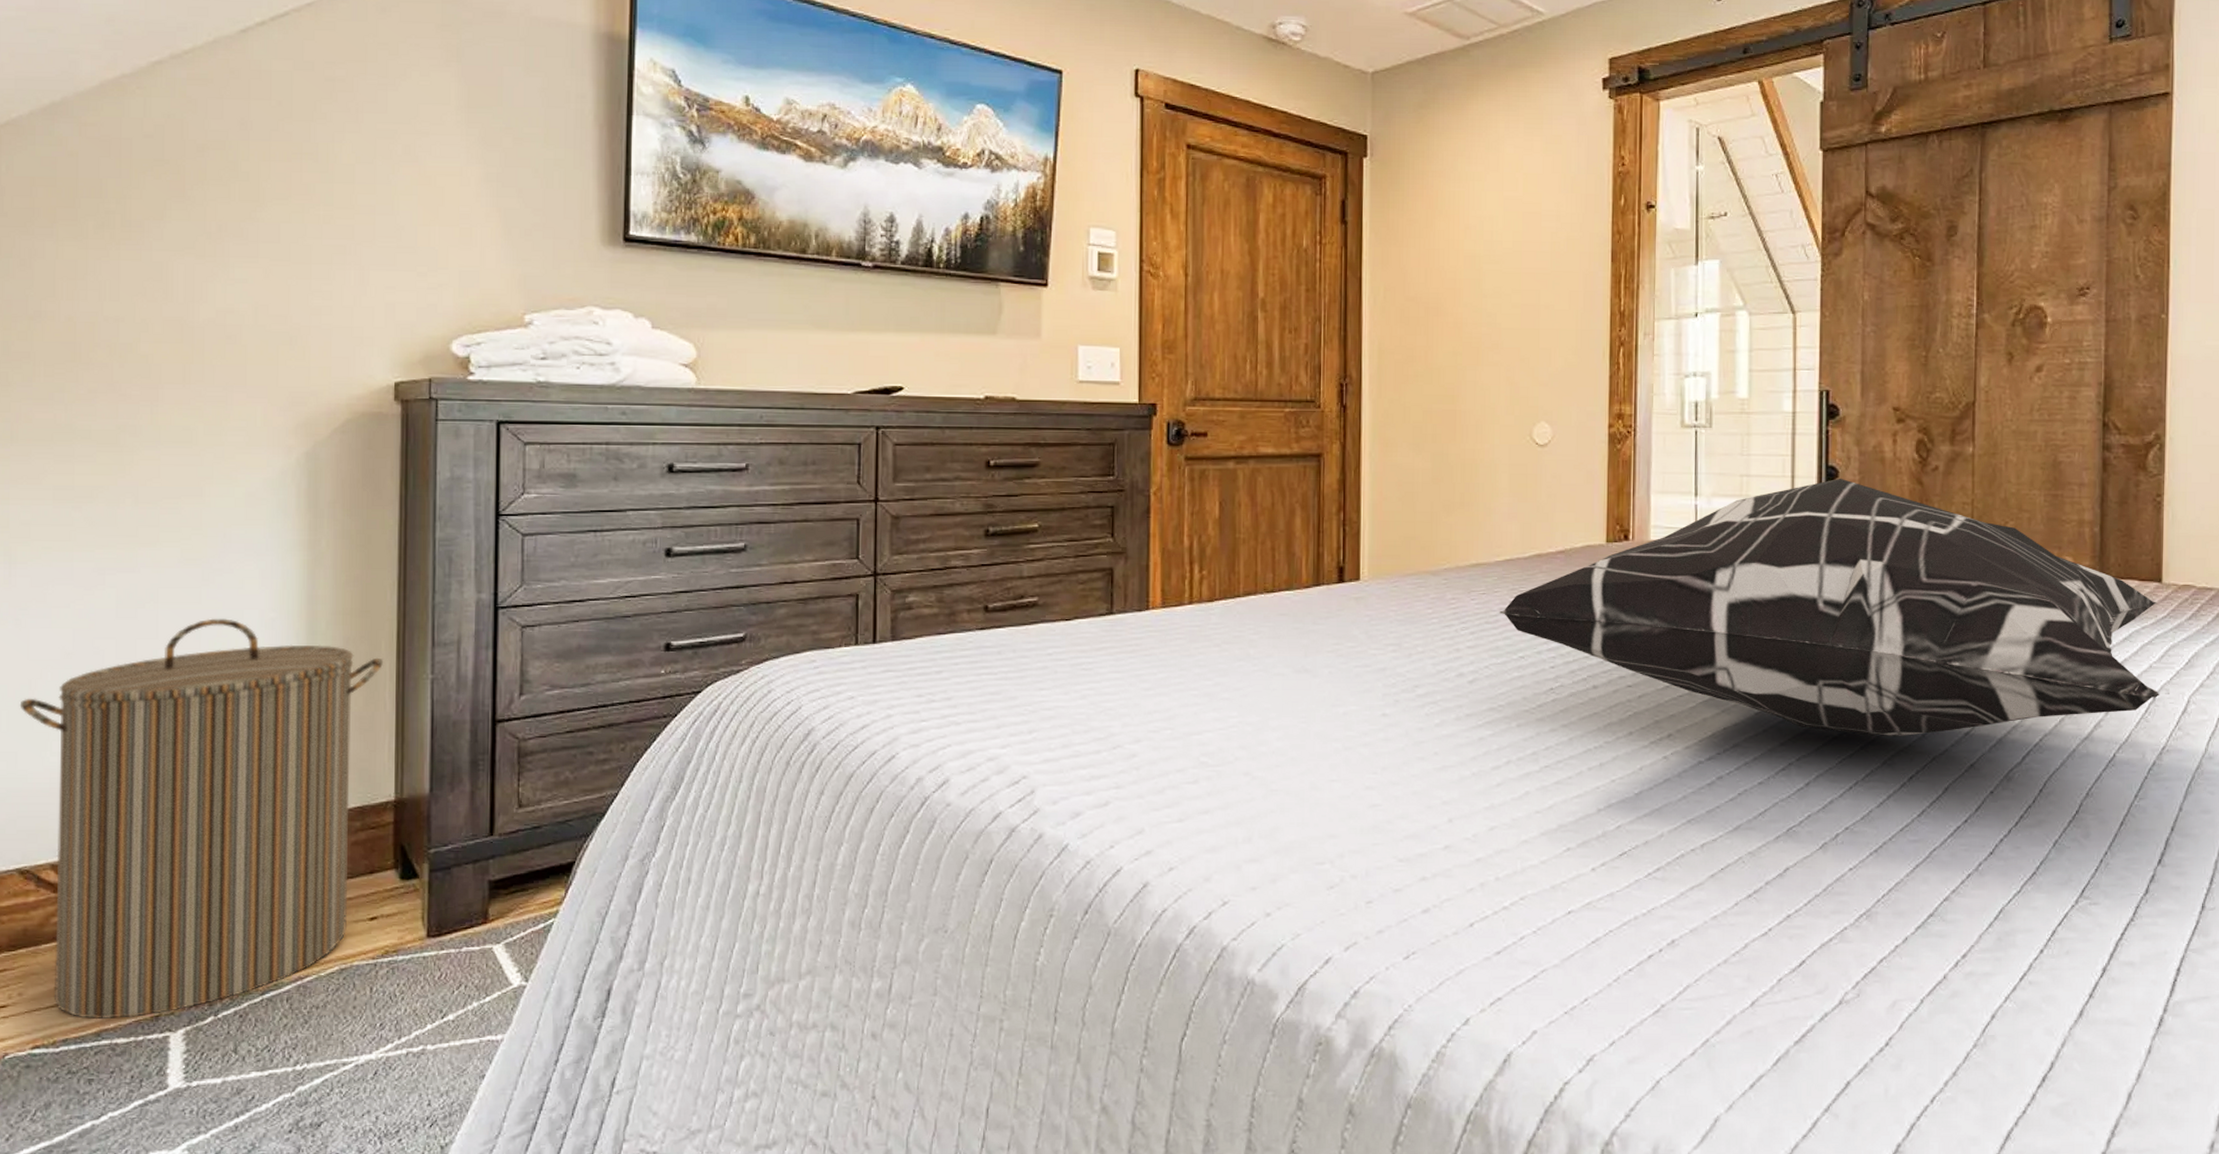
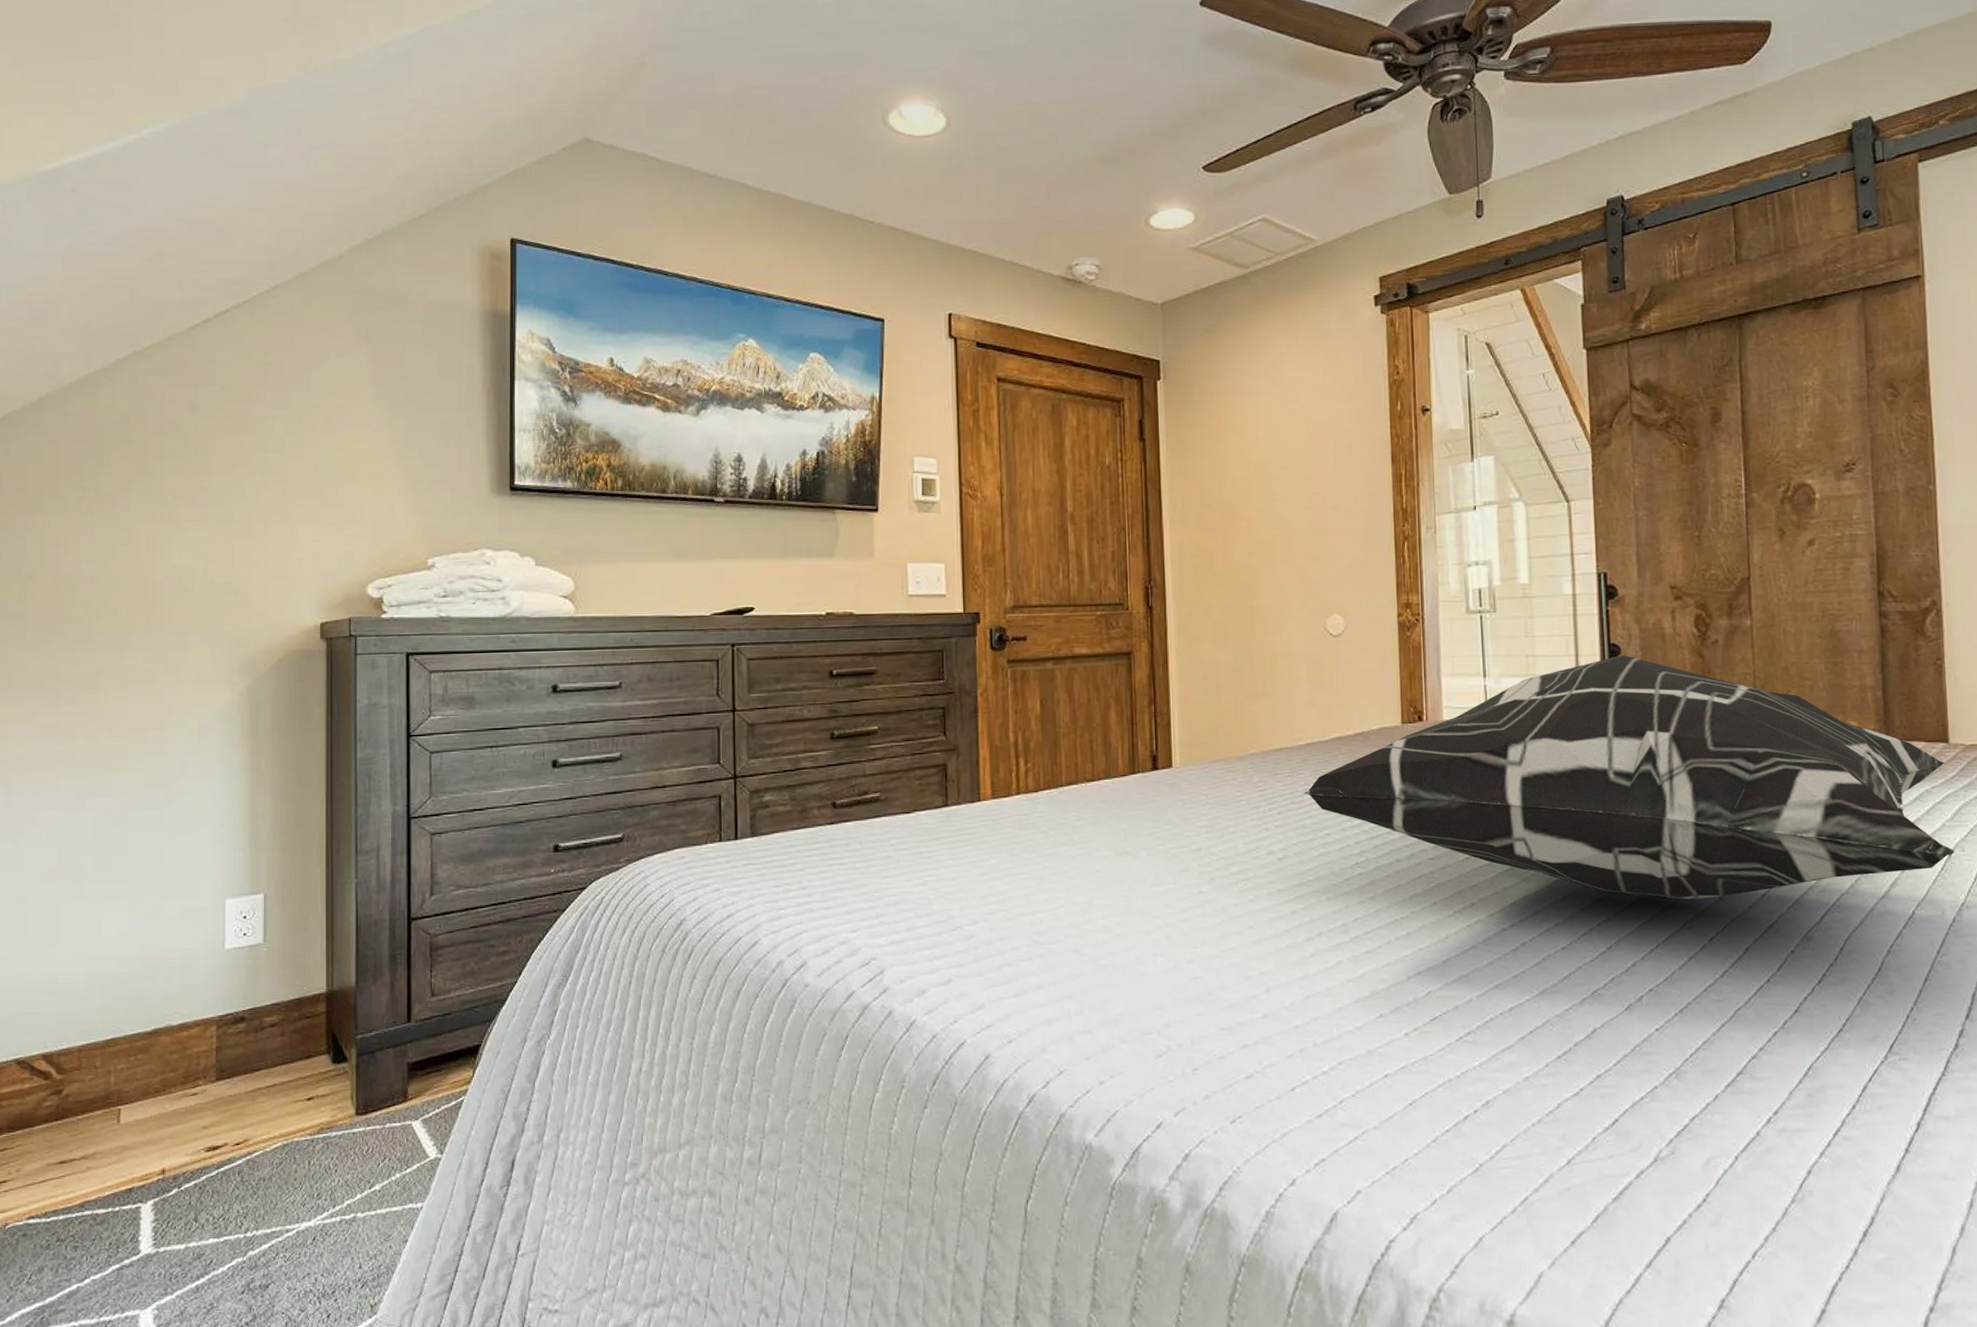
laundry hamper: present [19,618,383,1020] -> none [16,835,314,1193]

